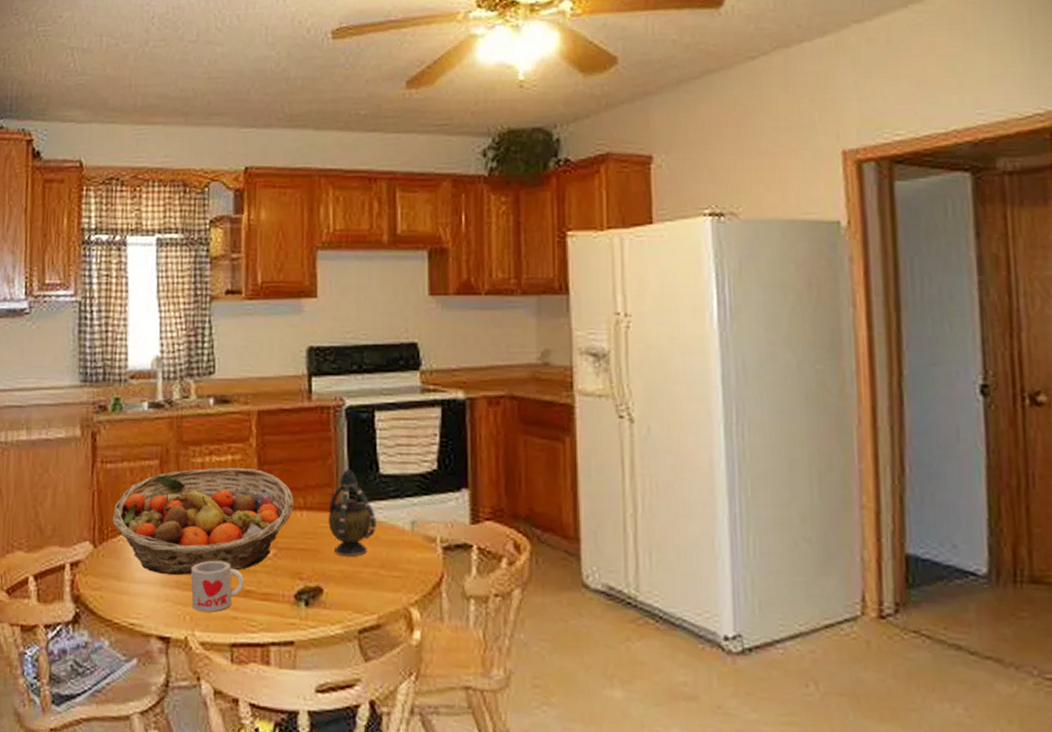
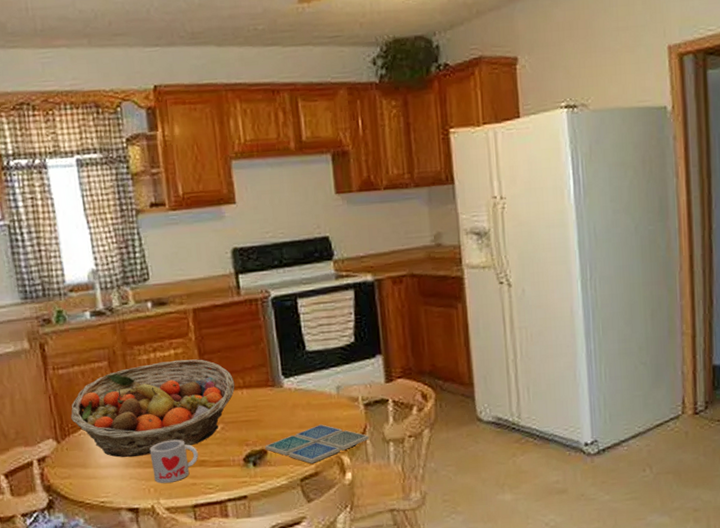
drink coaster: none [321,565,446,613] -> present [265,424,370,464]
teapot: present [328,468,376,557] -> none [265,349,308,422]

